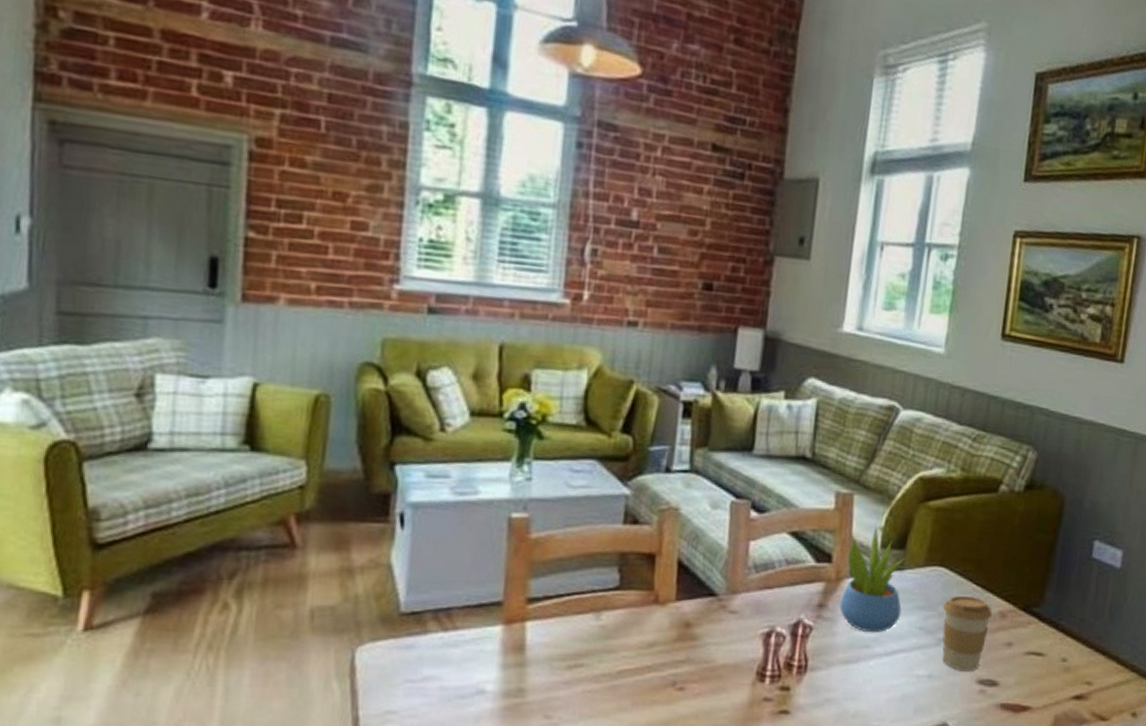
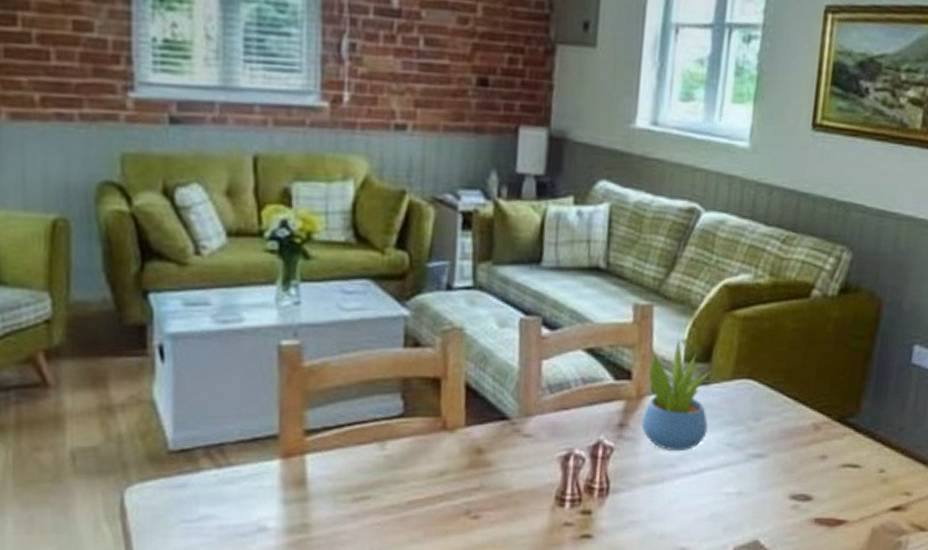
coffee cup: present [942,595,992,672] -> none [752,408,805,487]

